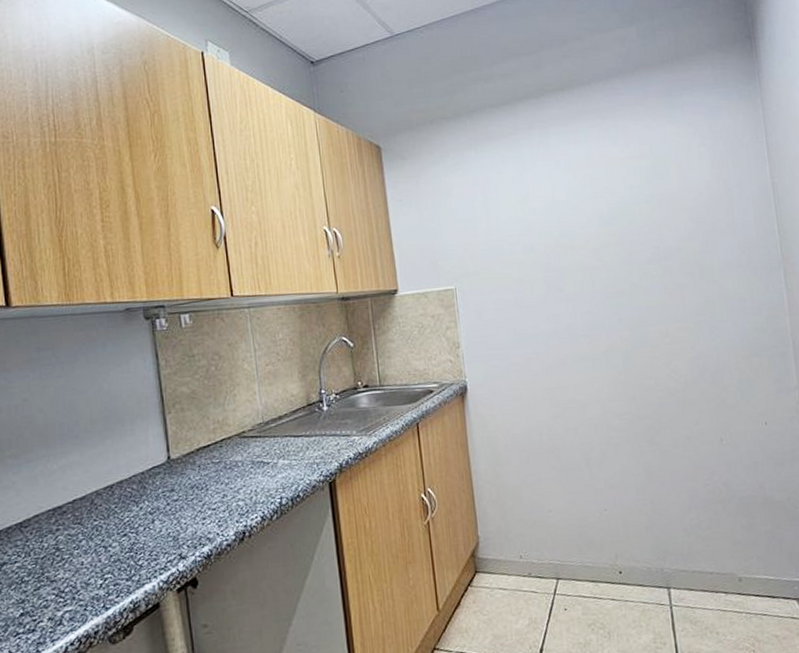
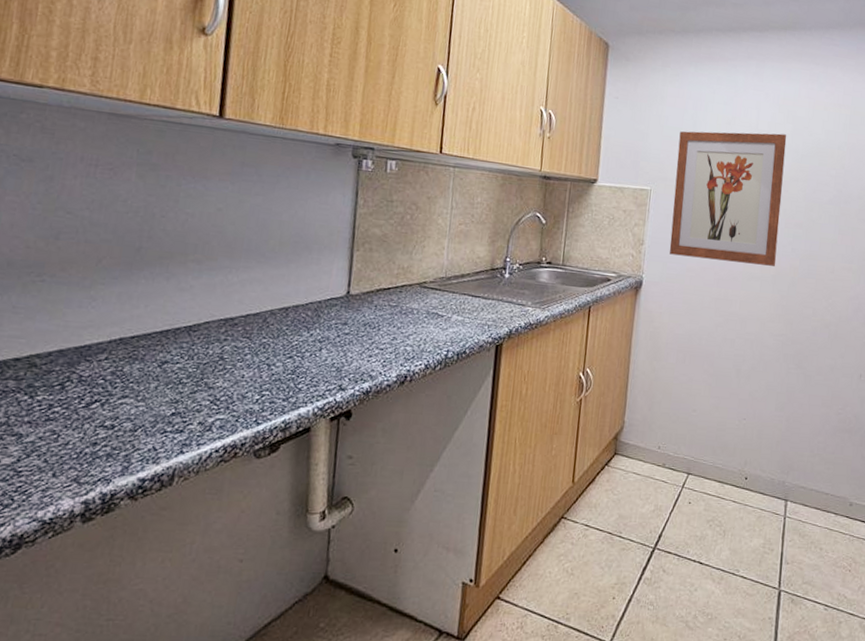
wall art: none [473,200,605,352] -> present [669,131,787,266]

